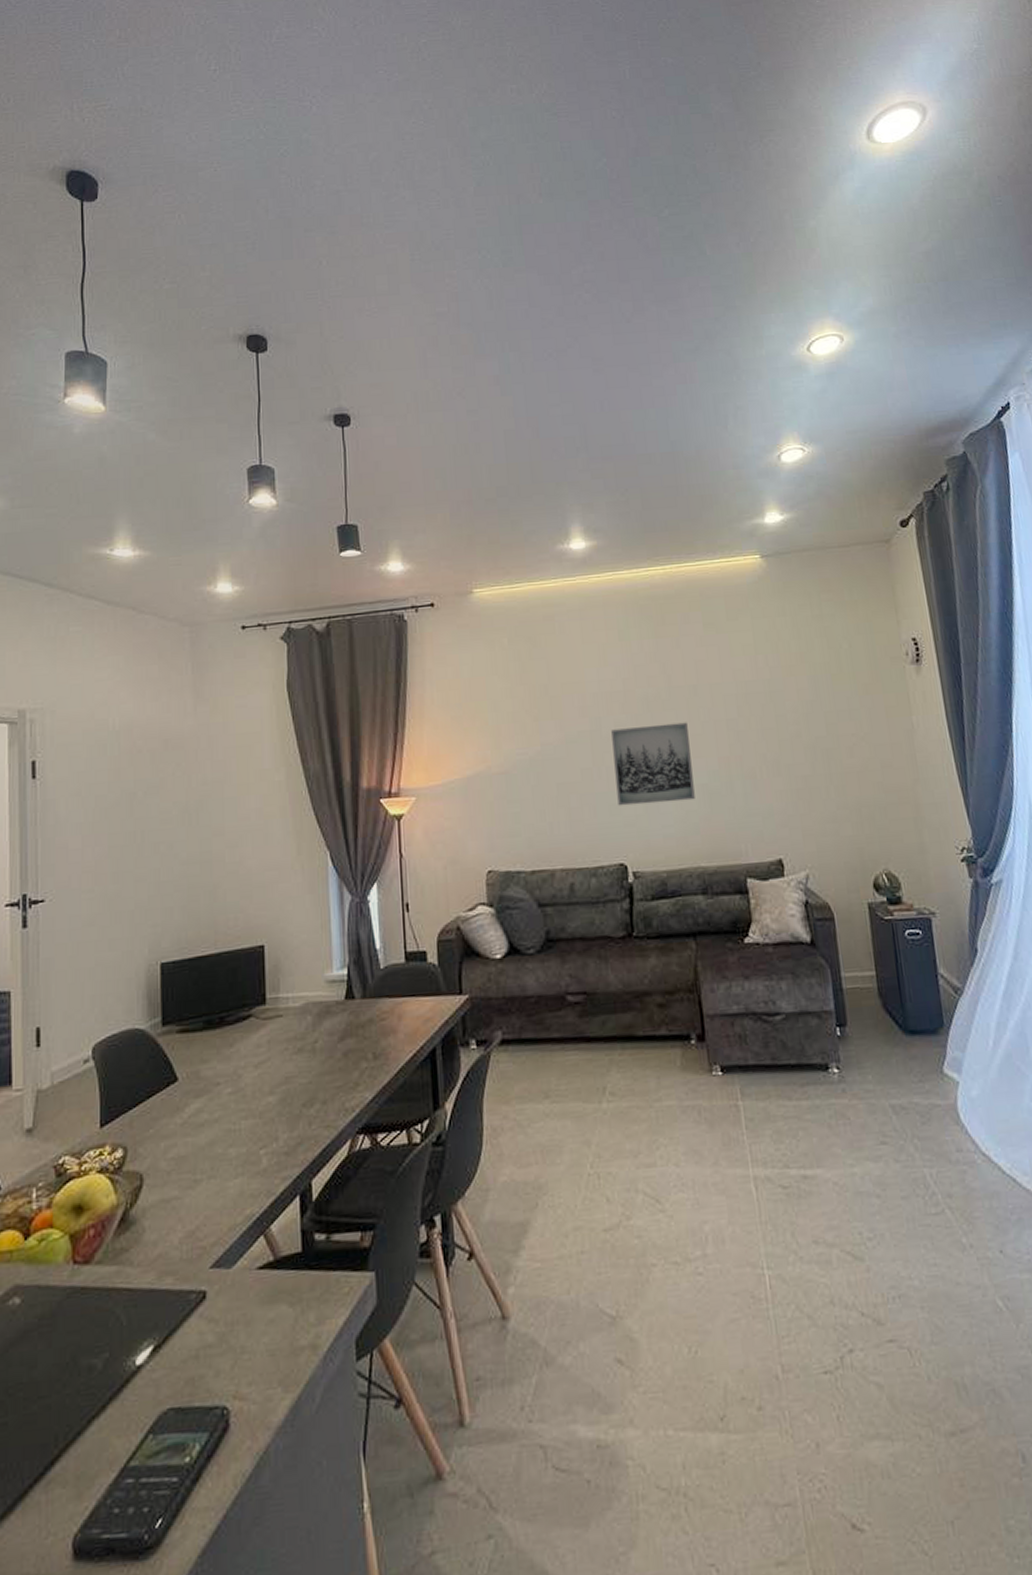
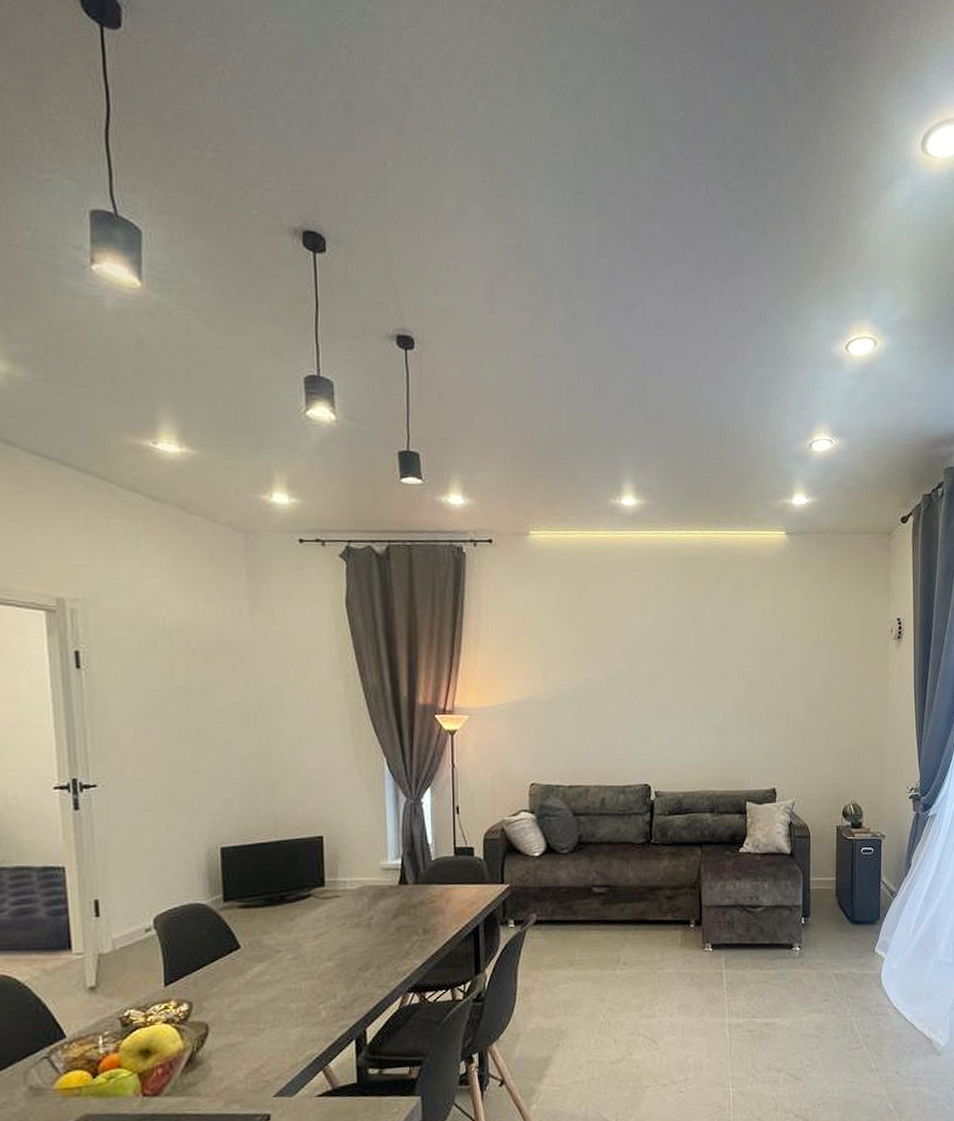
wall art: present [611,722,695,806] -> none [646,670,711,737]

